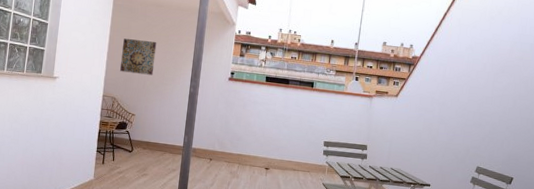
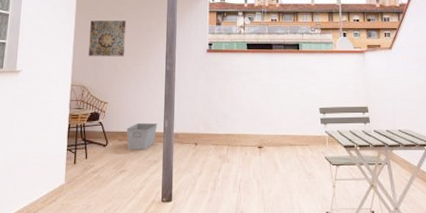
storage bin: none [150,135,179,159] -> present [126,122,158,150]

